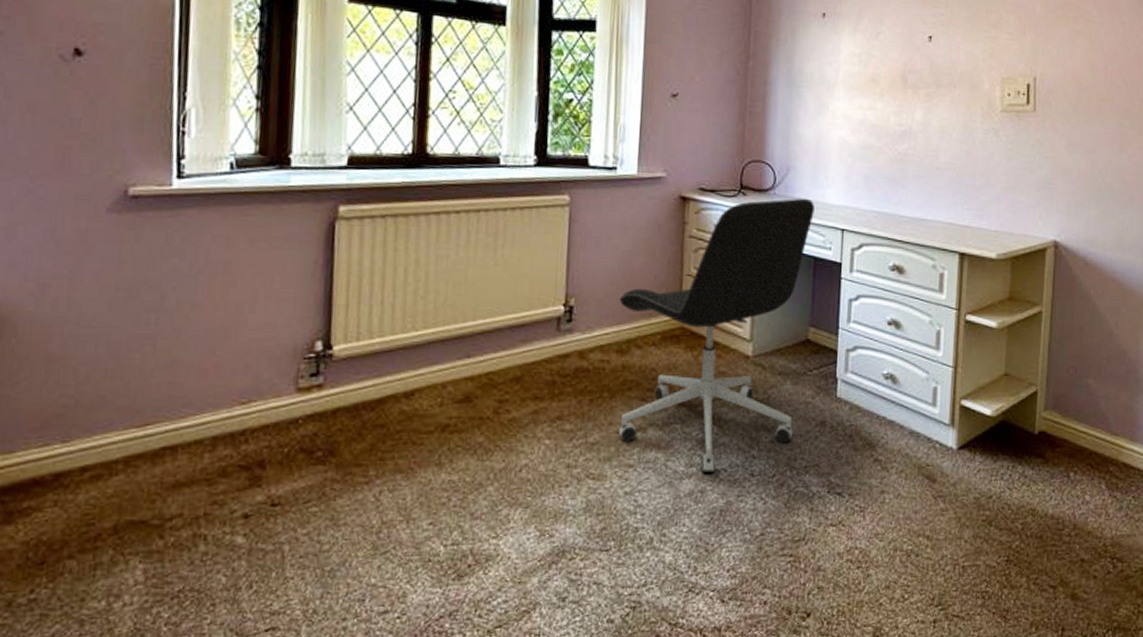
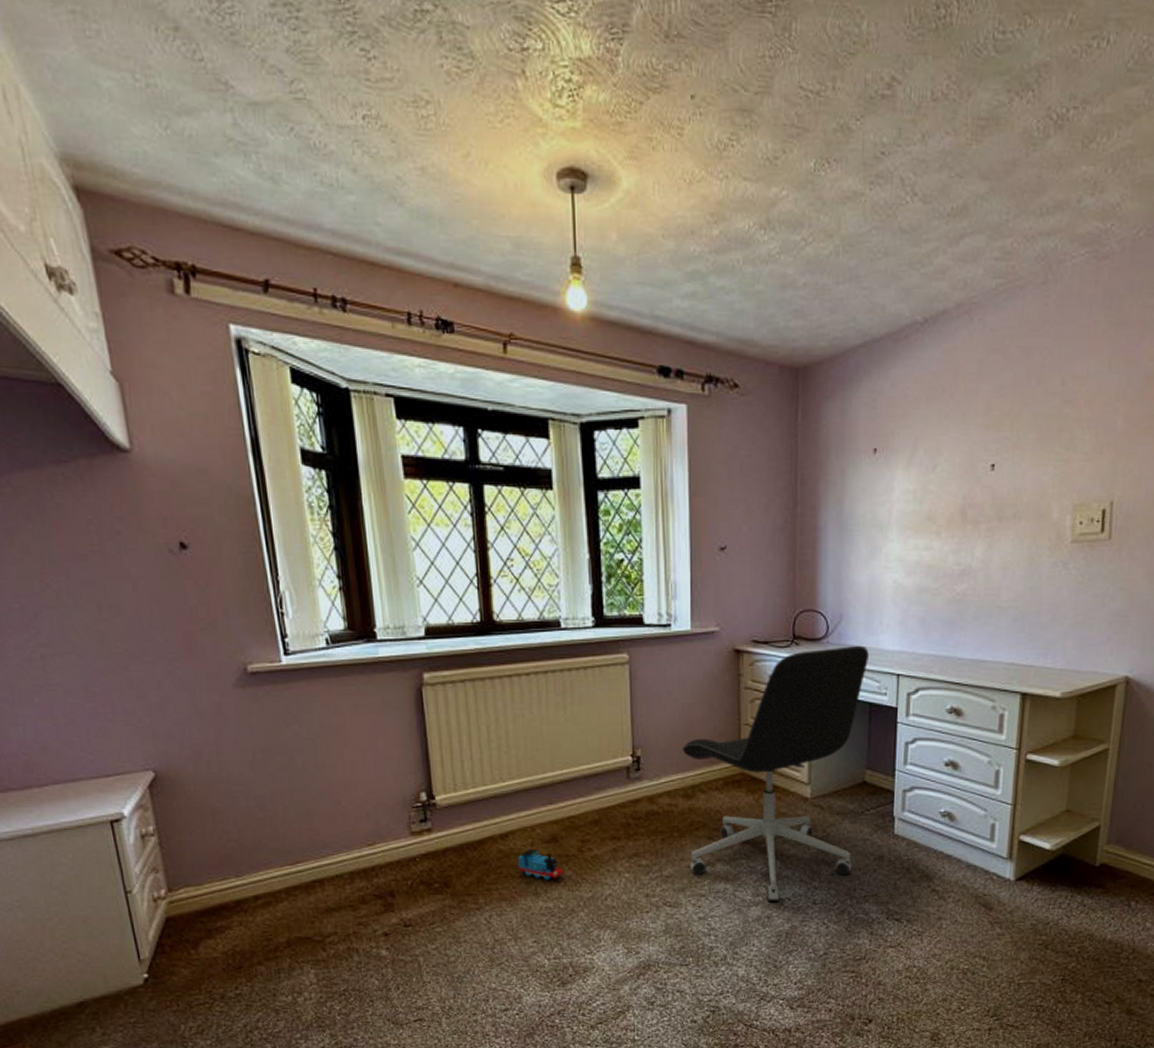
toy train: none [420,409,476,448] -> present [517,848,565,880]

